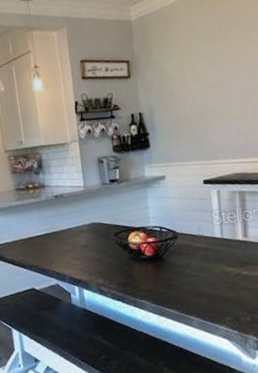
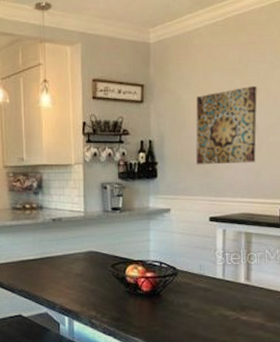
wall art: none [180,51,243,132] -> present [195,86,257,165]

